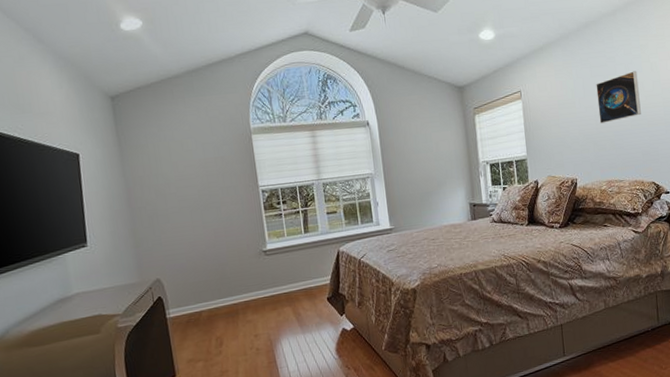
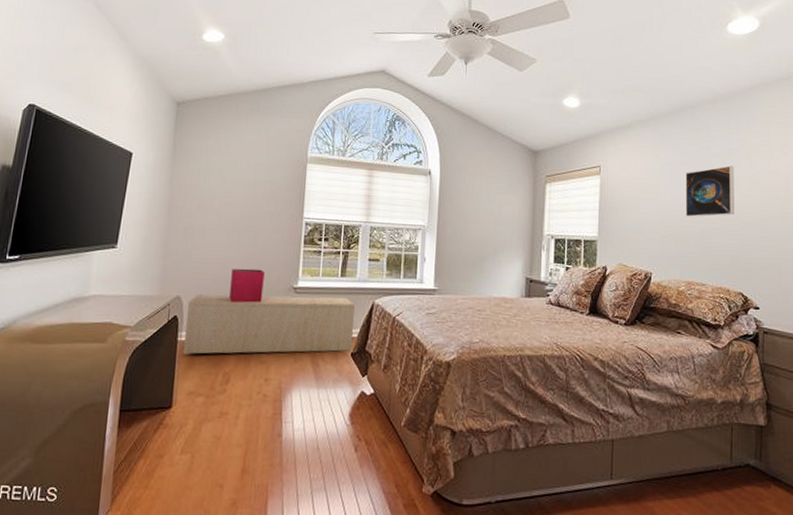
storage bench: none [169,250,327,329] -> present [182,294,355,354]
storage bin: none [202,240,237,276] -> present [229,268,265,303]

